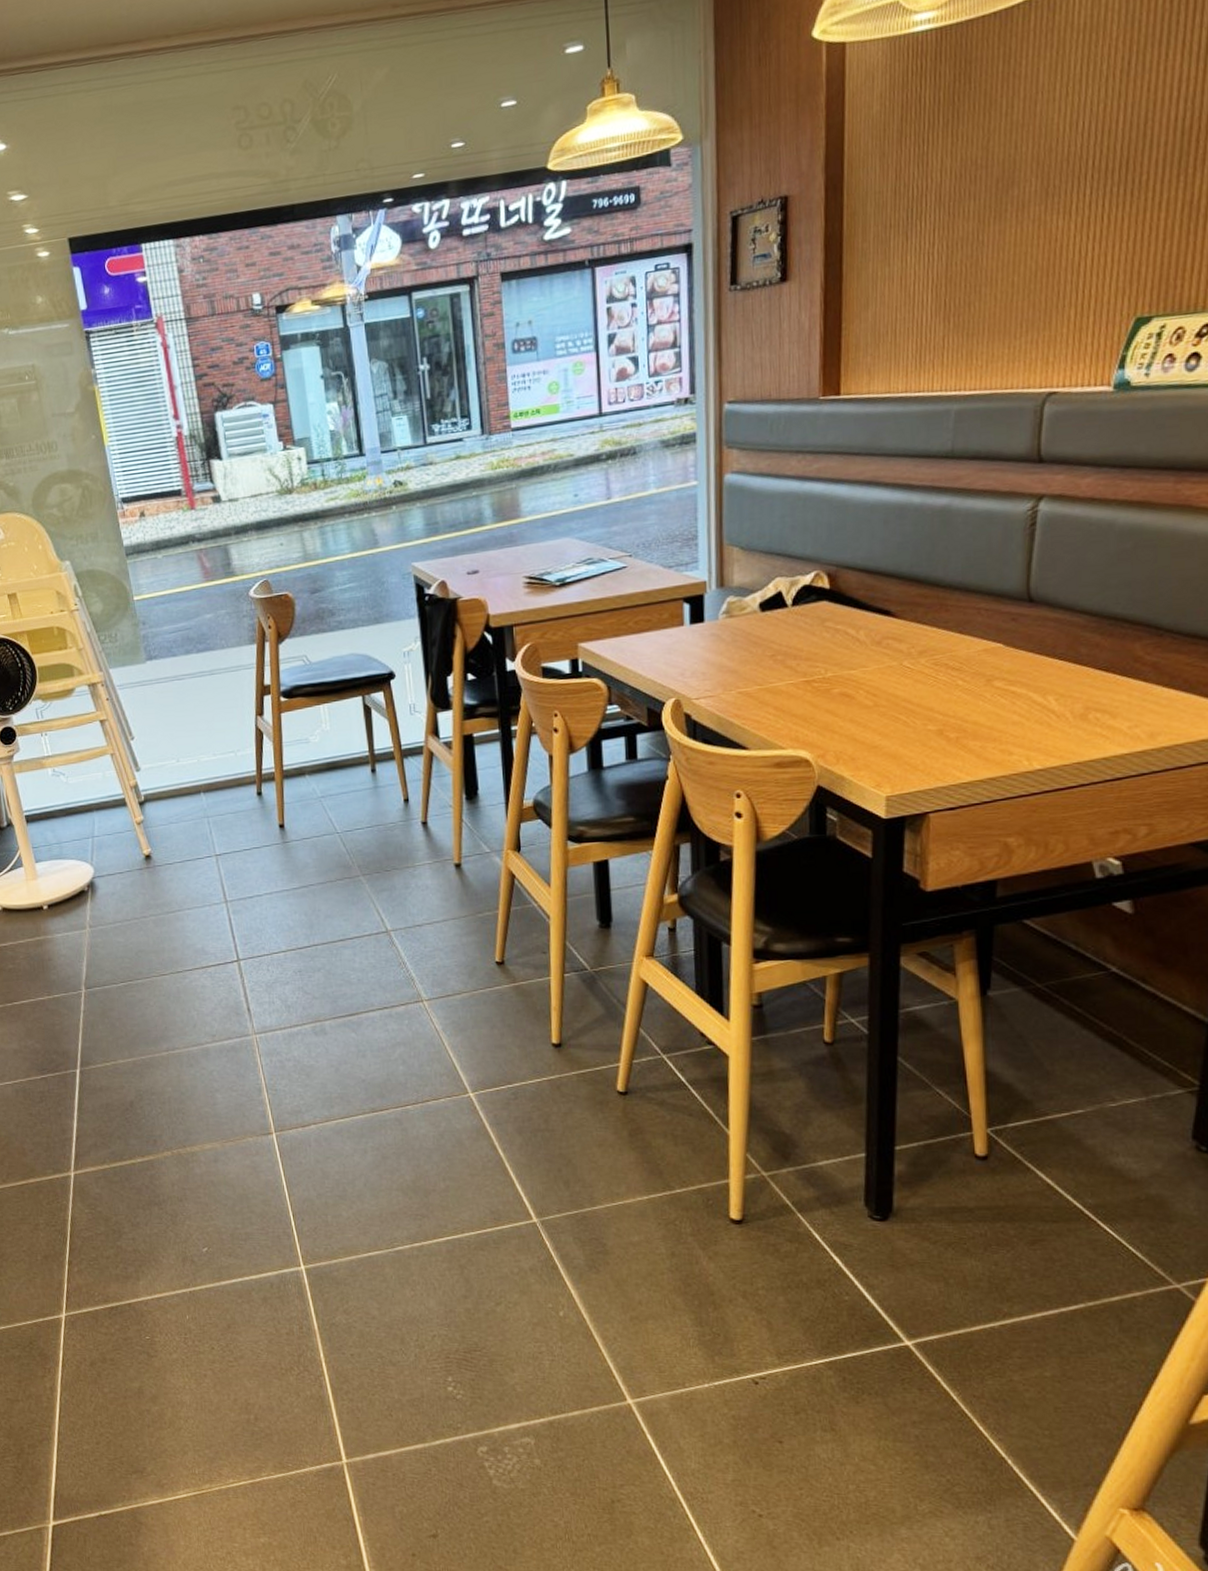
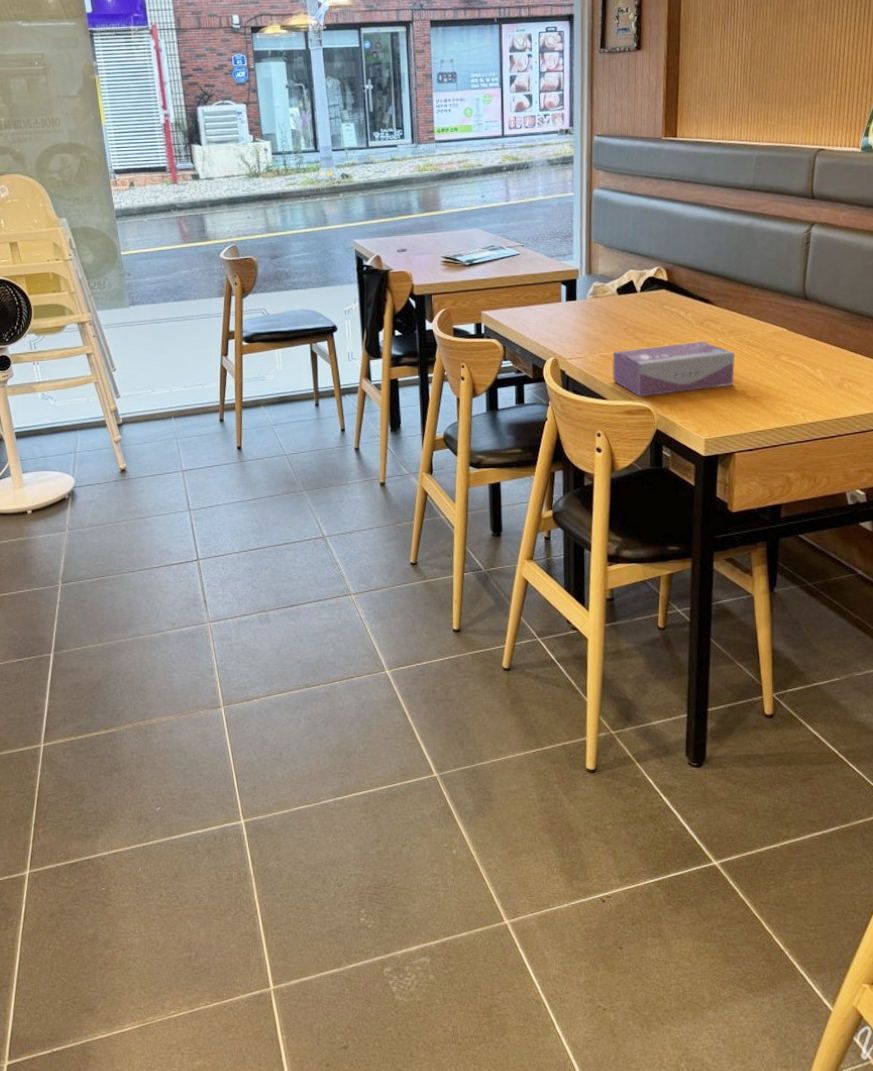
tissue box: none [754,665,928,745] -> present [612,340,735,397]

